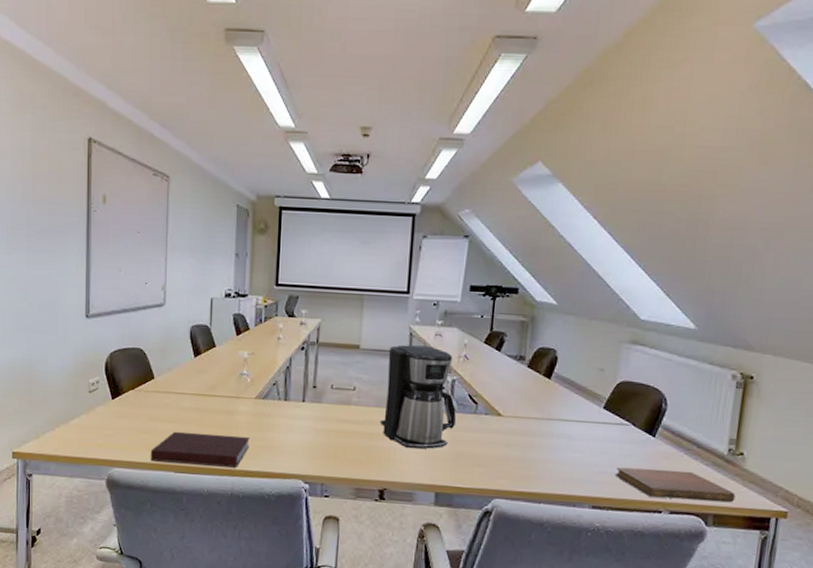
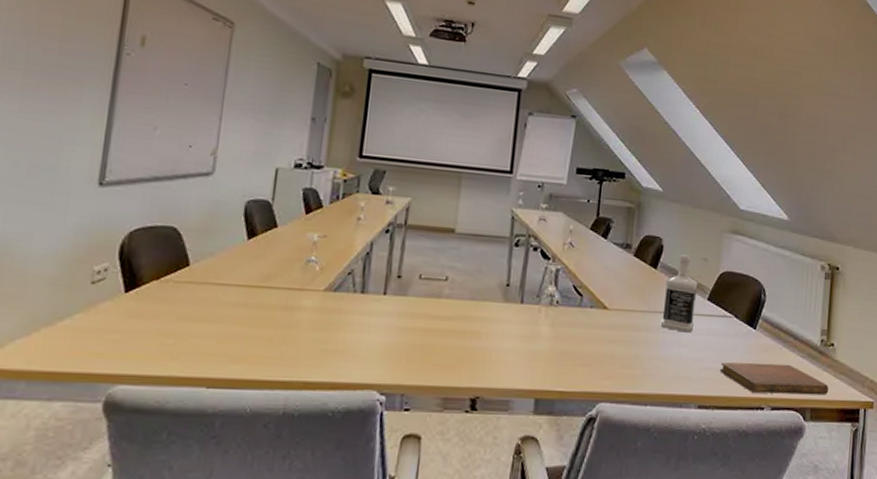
notebook: present [150,431,250,468] -> none [172,333,313,378]
coffee maker: present [380,345,457,449] -> none [474,229,560,349]
bottle: none [554,364,594,439] -> present [660,253,698,333]

